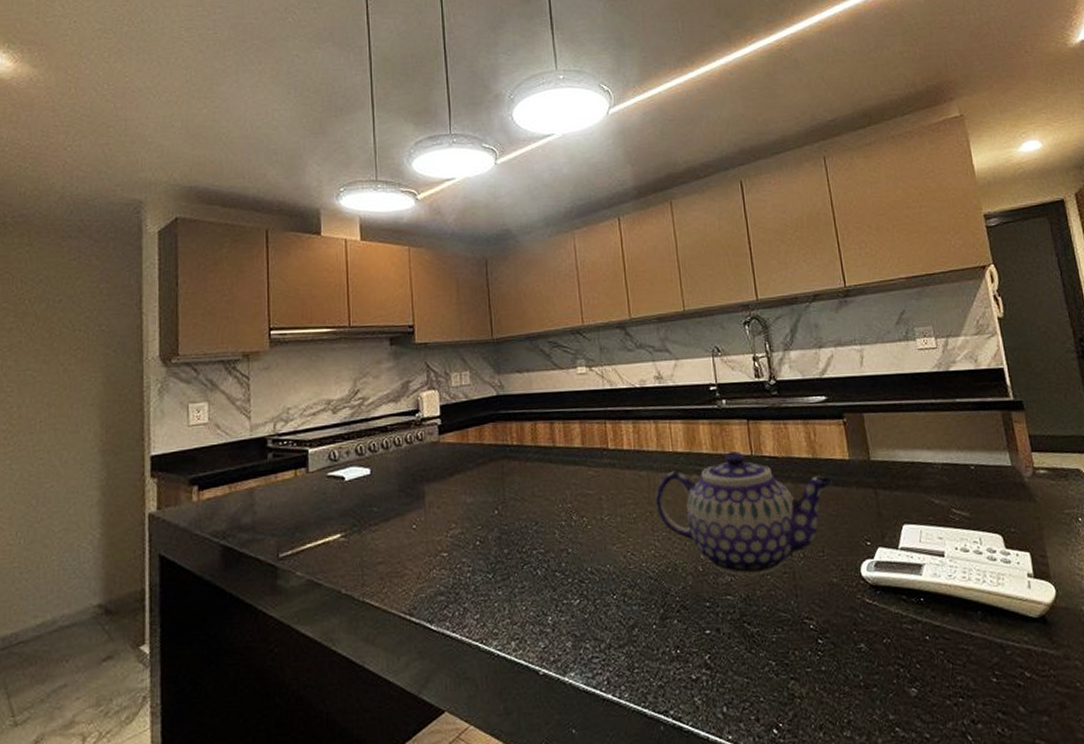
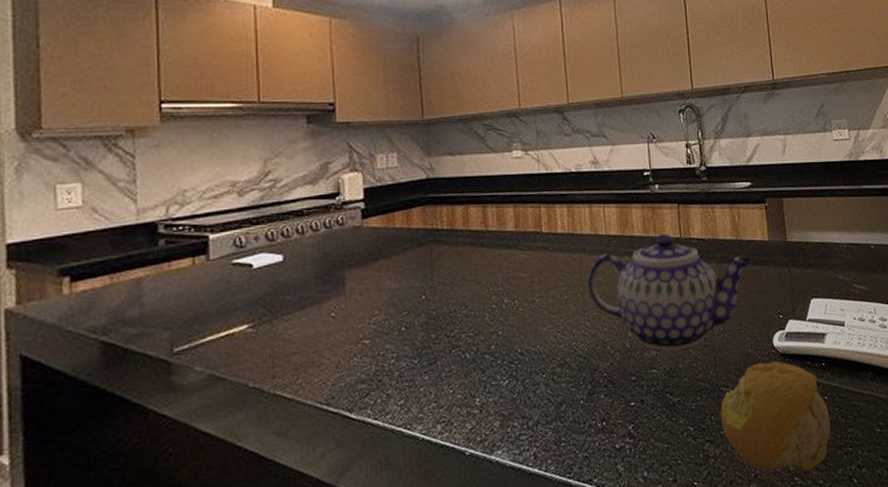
fruit: none [805,593,938,721] -> present [720,361,832,472]

